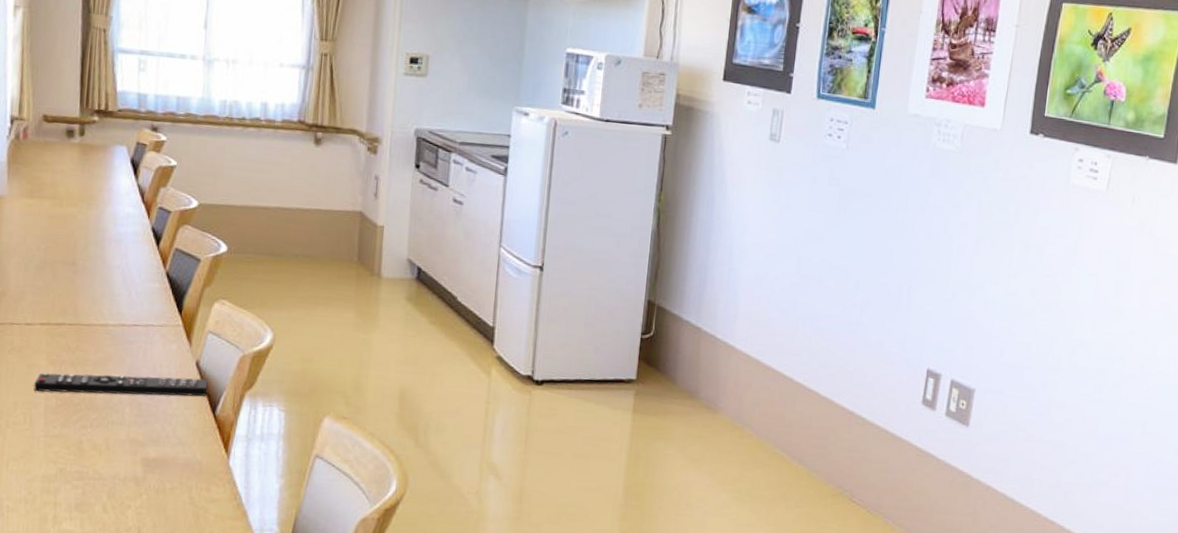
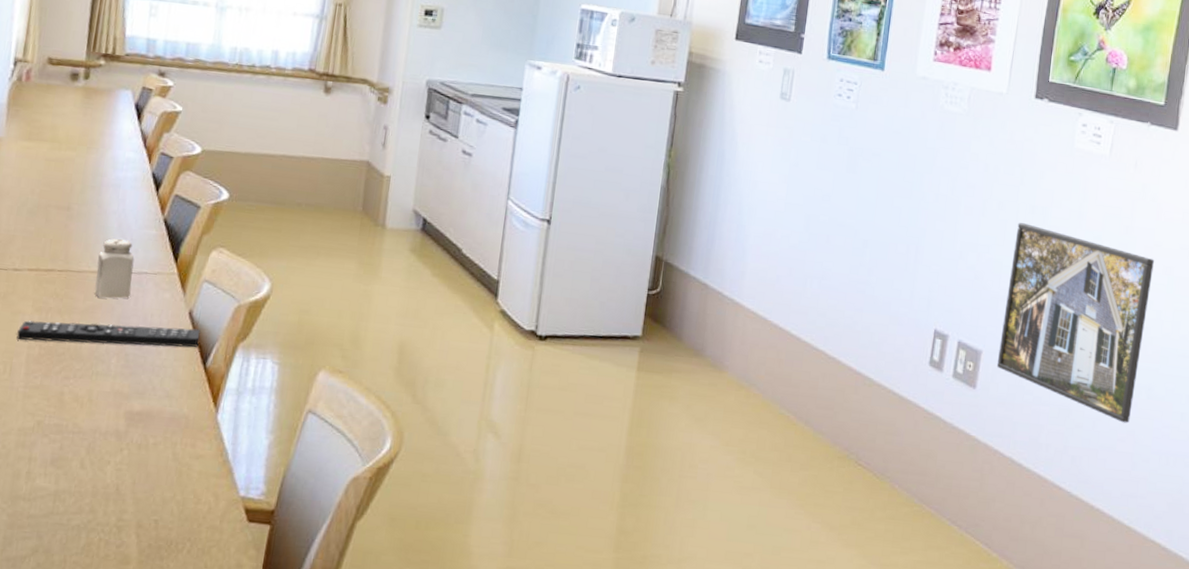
salt shaker: none [104,292,140,351] -> present [94,238,135,299]
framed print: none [989,261,1151,459] -> present [996,222,1154,423]

